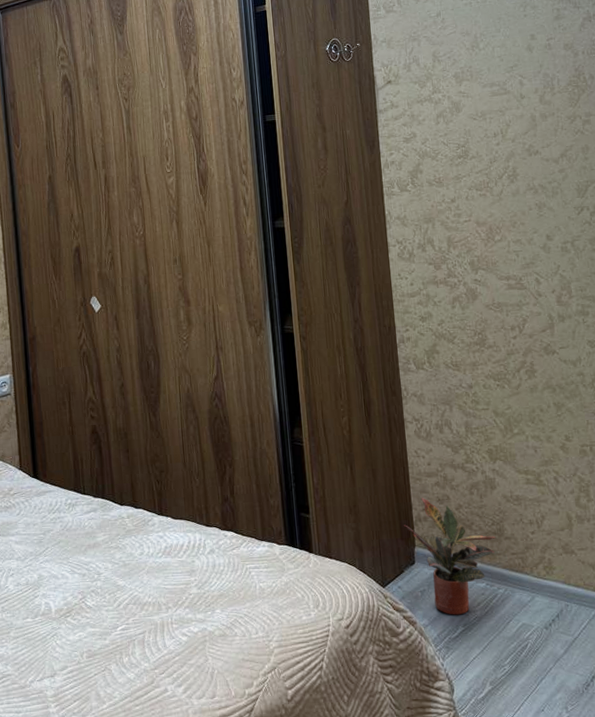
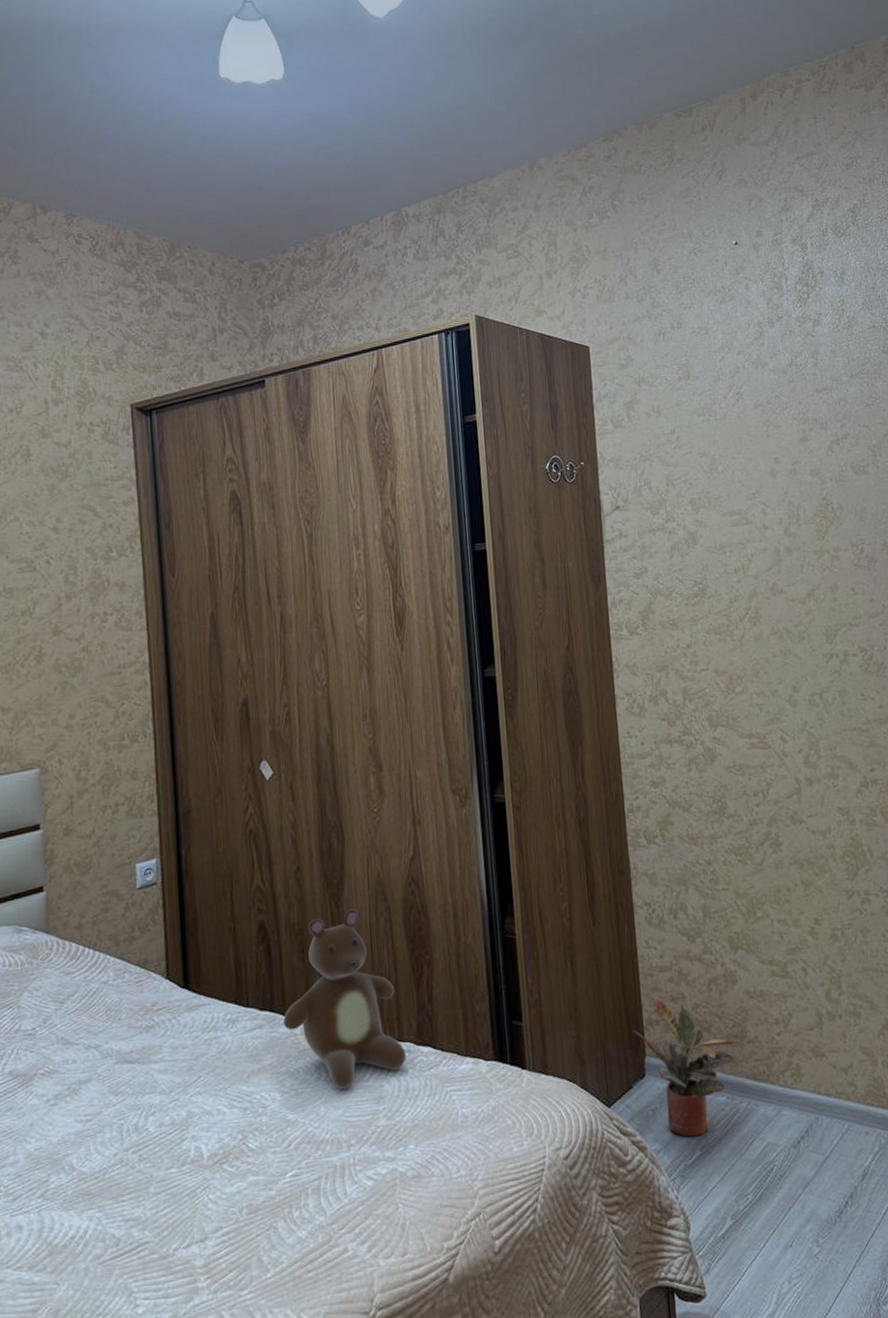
teddy bear: none [113,418,213,563] -> present [283,909,406,1089]

